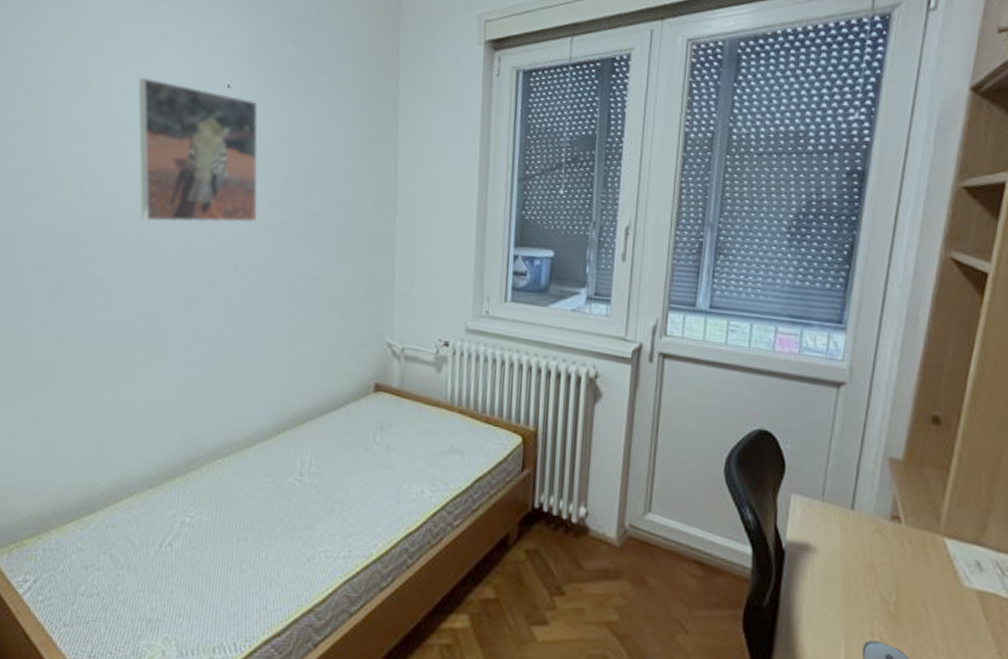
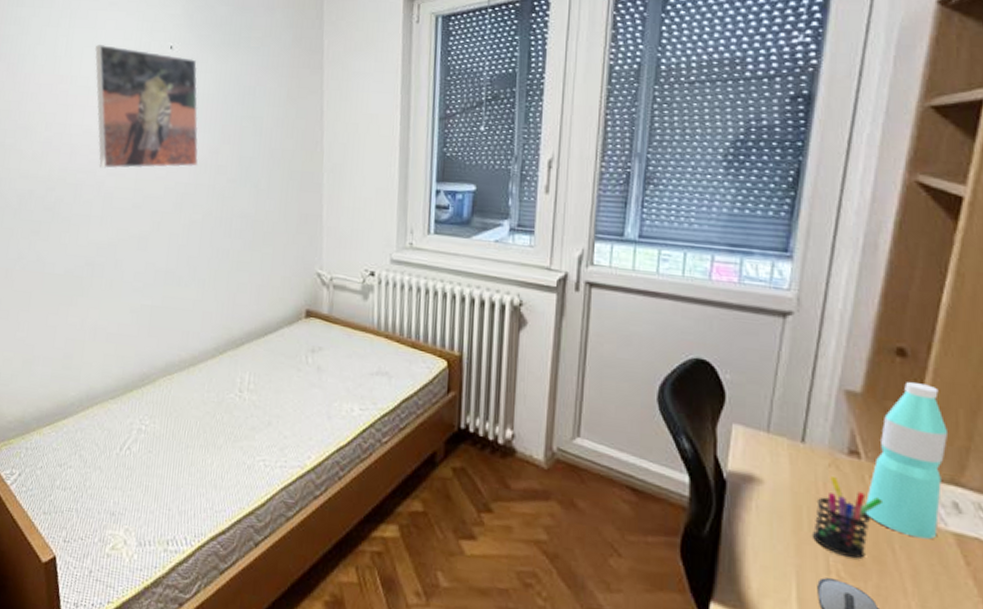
pen holder: none [858,542,920,621] -> present [812,477,884,559]
water bottle: none [905,448,974,598] -> present [866,382,949,540]

